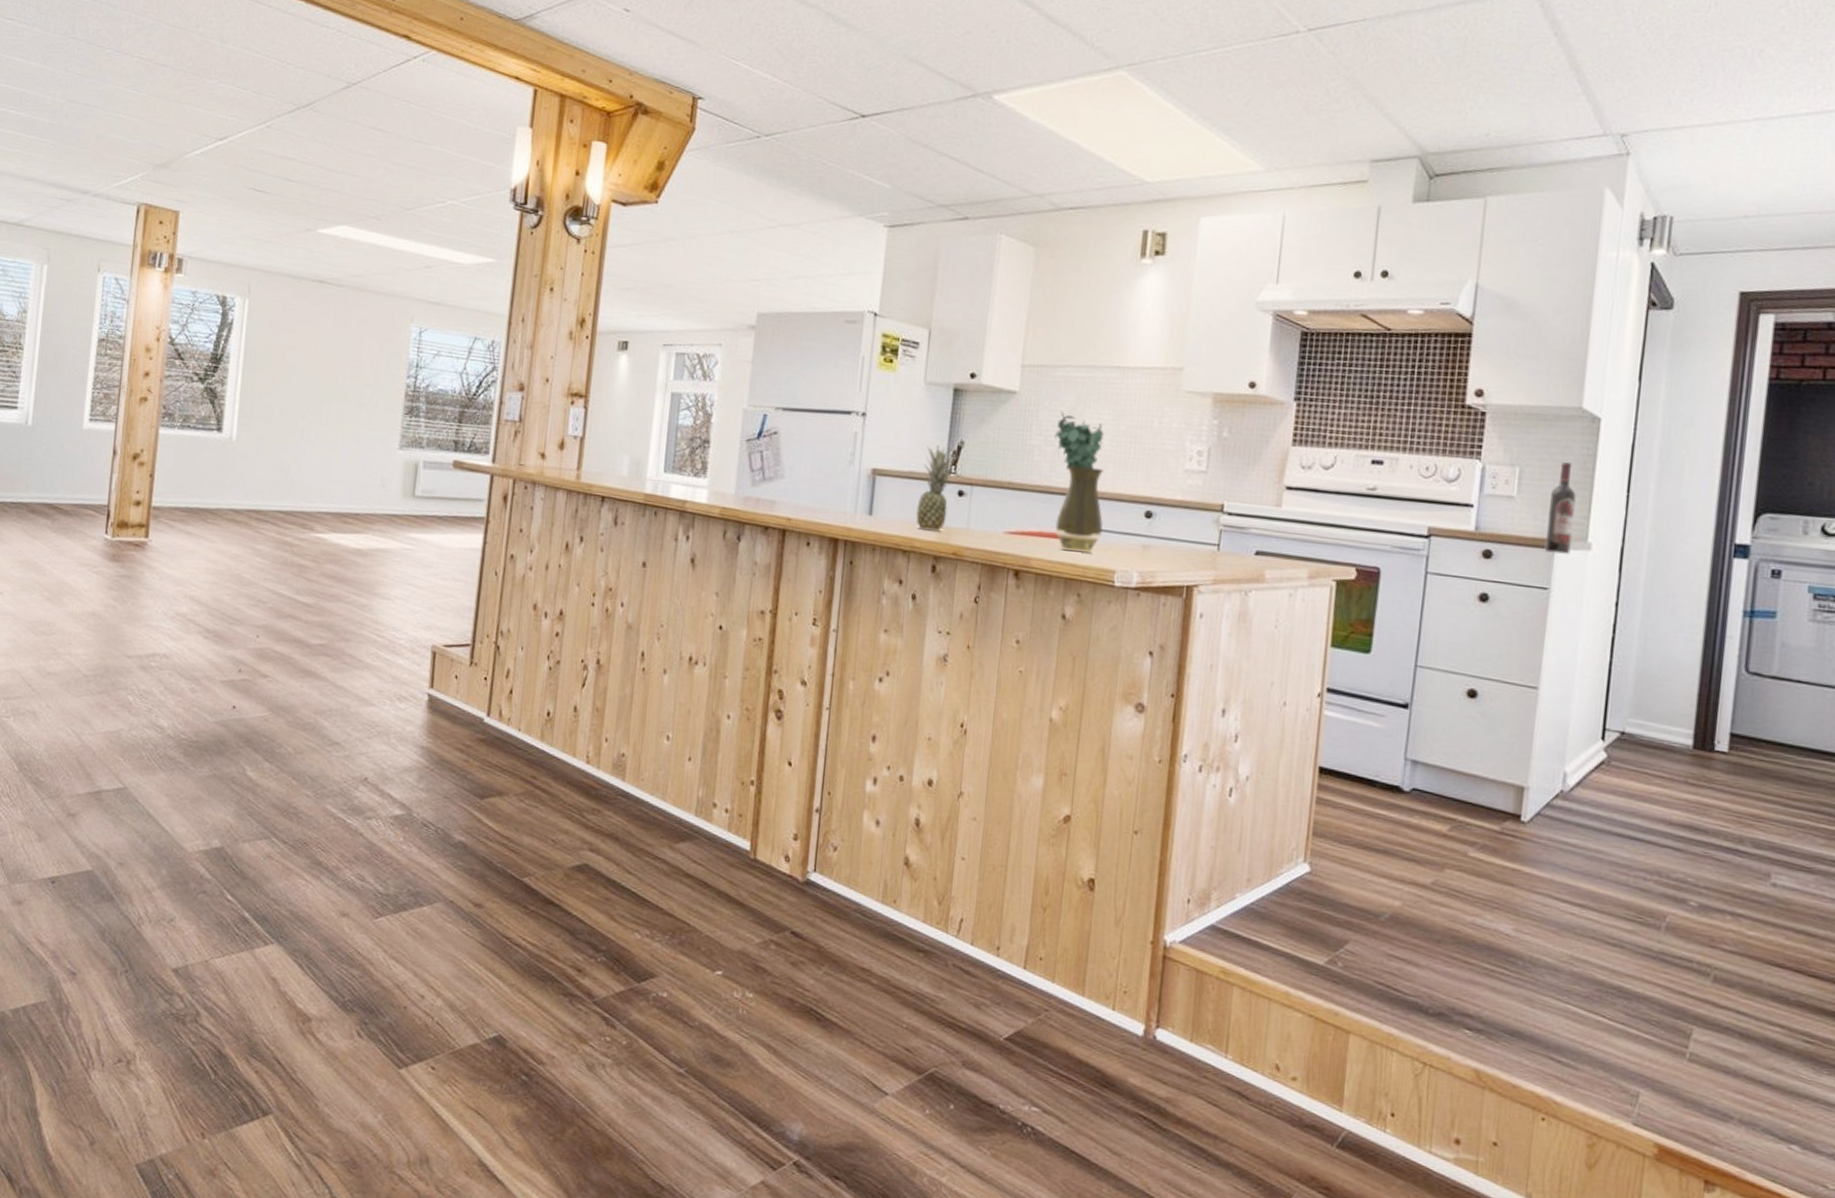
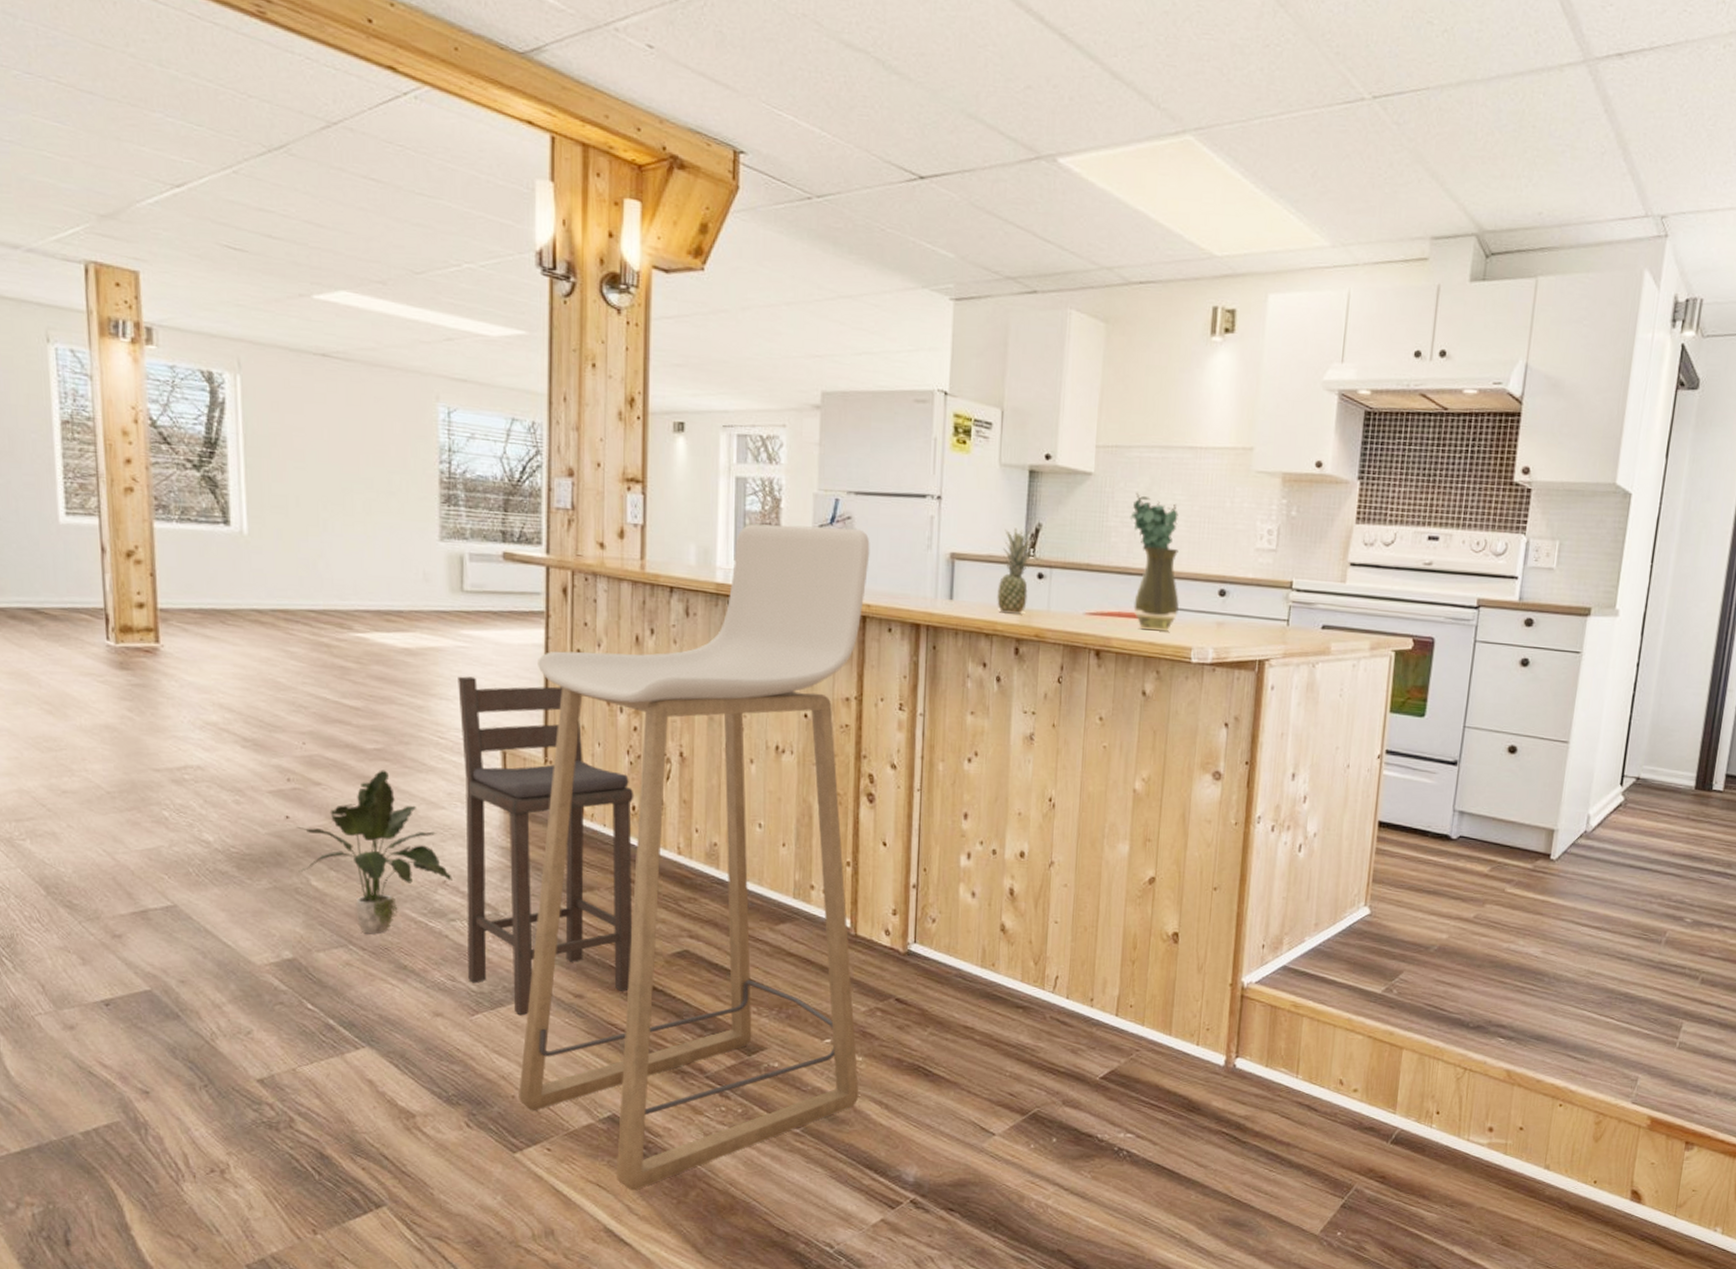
potted plant: none [237,665,374,828] -> present [297,770,452,934]
bar stool: none [376,577,551,922] -> present [458,676,634,1016]
bar stool: none [410,437,794,1122] -> present [519,524,870,1191]
wine bottle: present [1544,462,1576,554] -> none [1578,535,1608,621]

